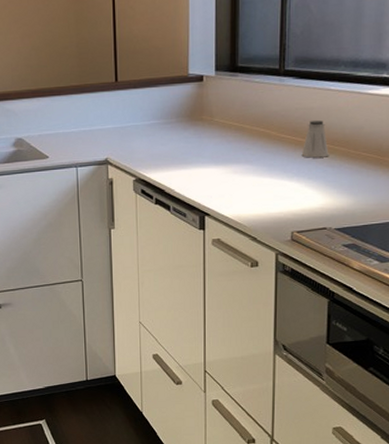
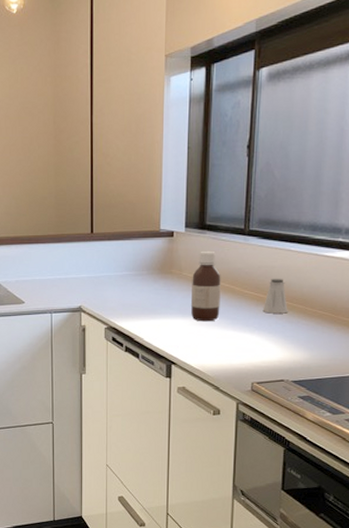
bottle: none [224,94,255,170] -> present [191,250,221,322]

